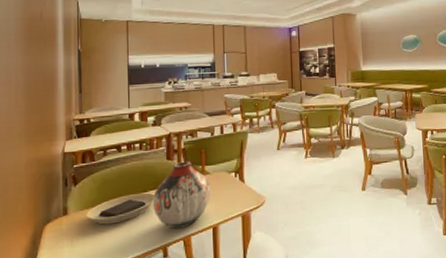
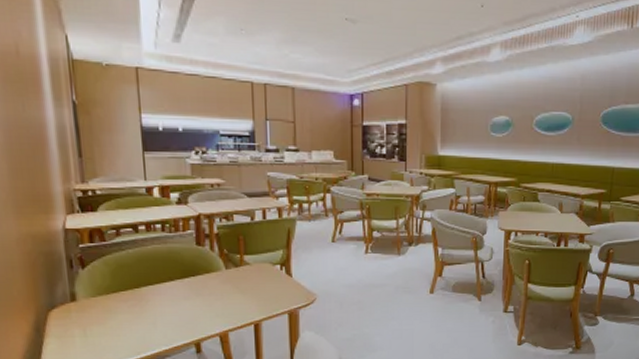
plate: present [86,192,154,225] -> none [99,281,183,314]
vase: present [153,161,211,229] -> none [181,248,252,323]

